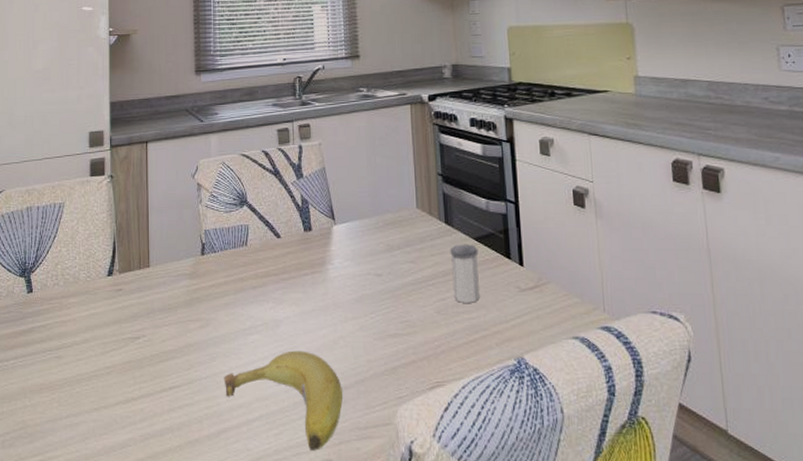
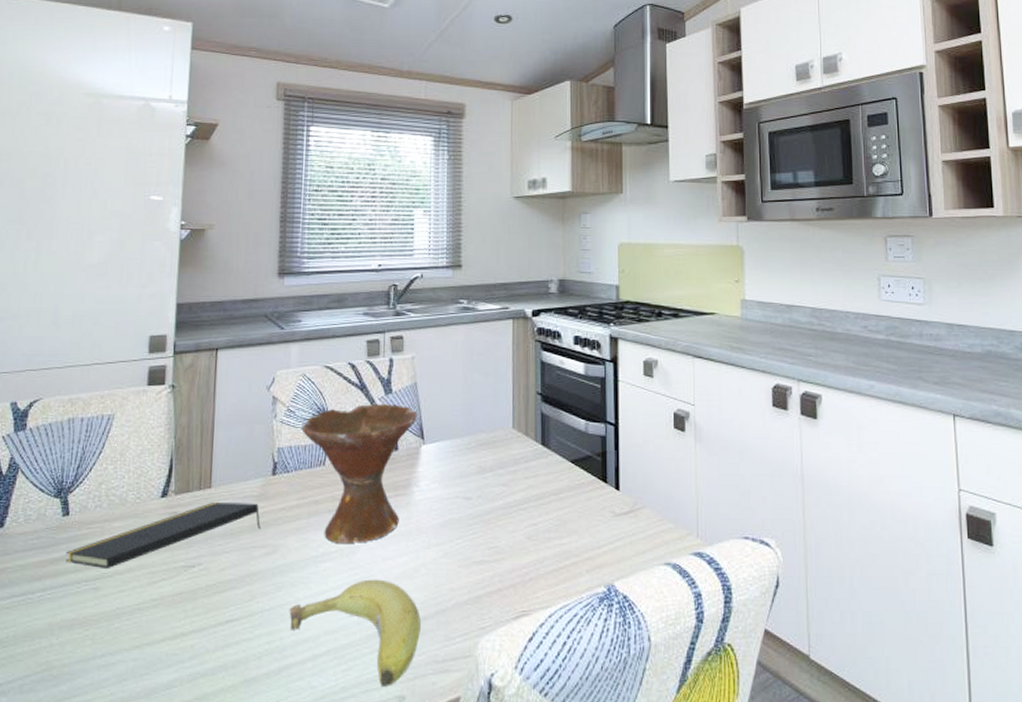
notepad: none [31,279,194,339] -> present [65,501,260,568]
bowl: none [224,187,327,317] -> present [301,403,417,543]
salt shaker: present [450,244,480,304] -> none [545,466,574,529]

